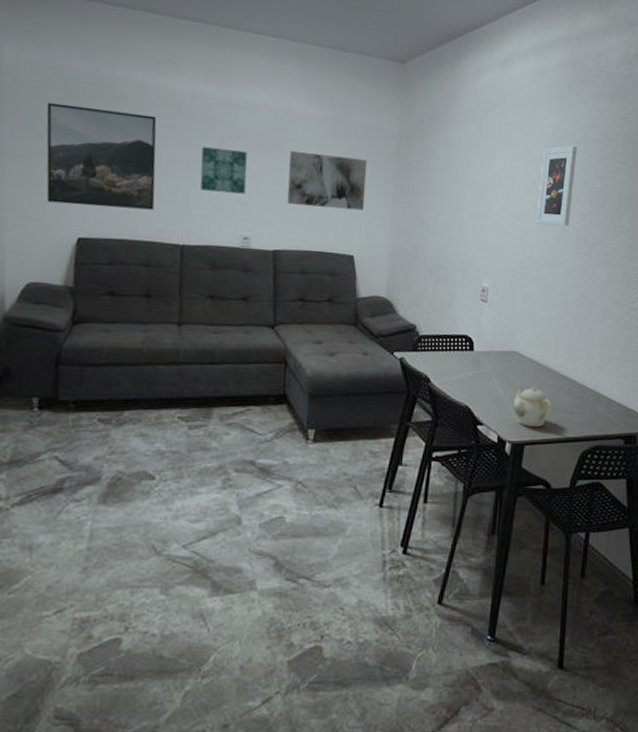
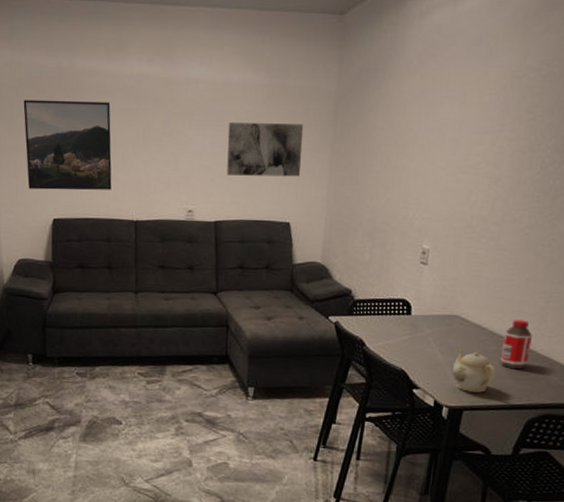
wall art: present [200,147,247,194] -> none [149,127,190,169]
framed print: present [536,145,577,227] -> none [487,84,542,178]
bottle: none [555,356,582,403] -> present [500,320,533,369]

